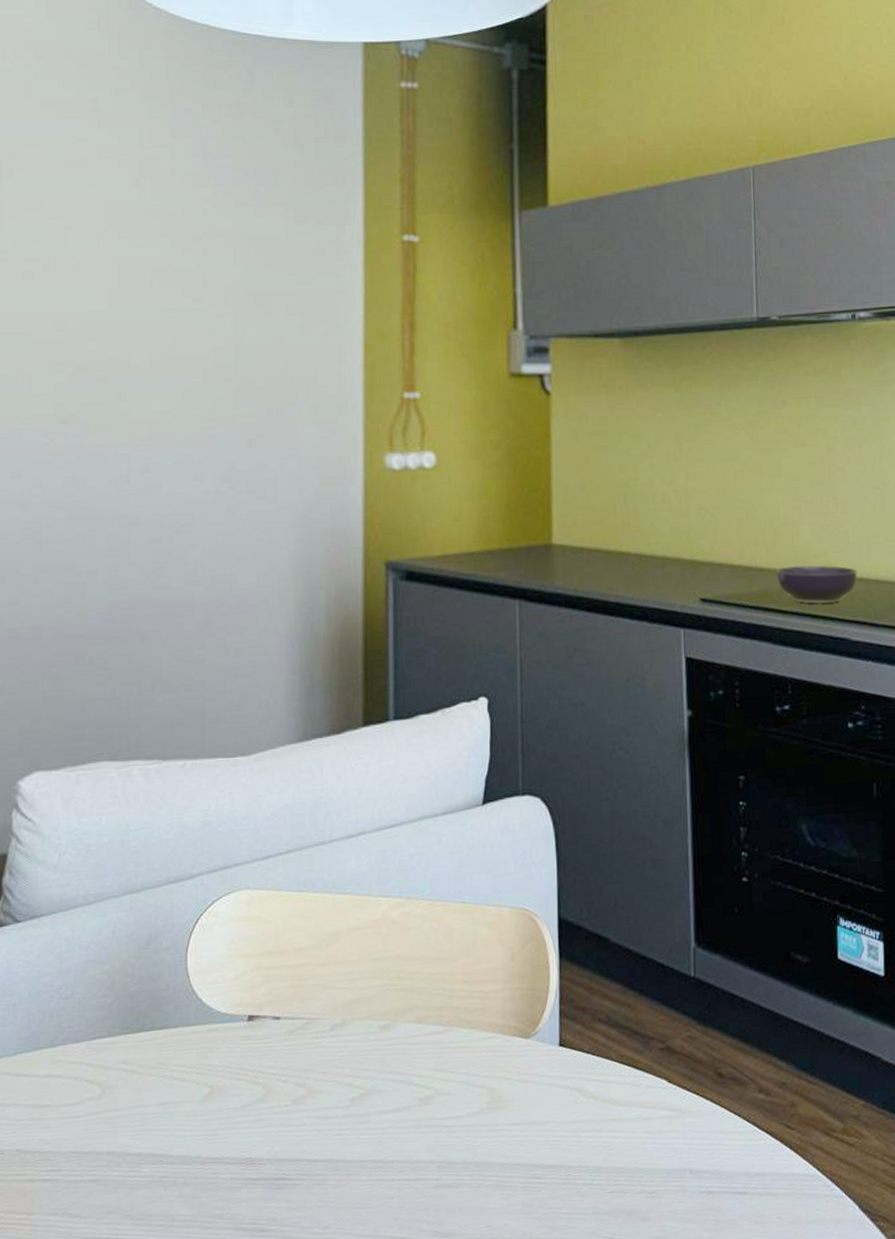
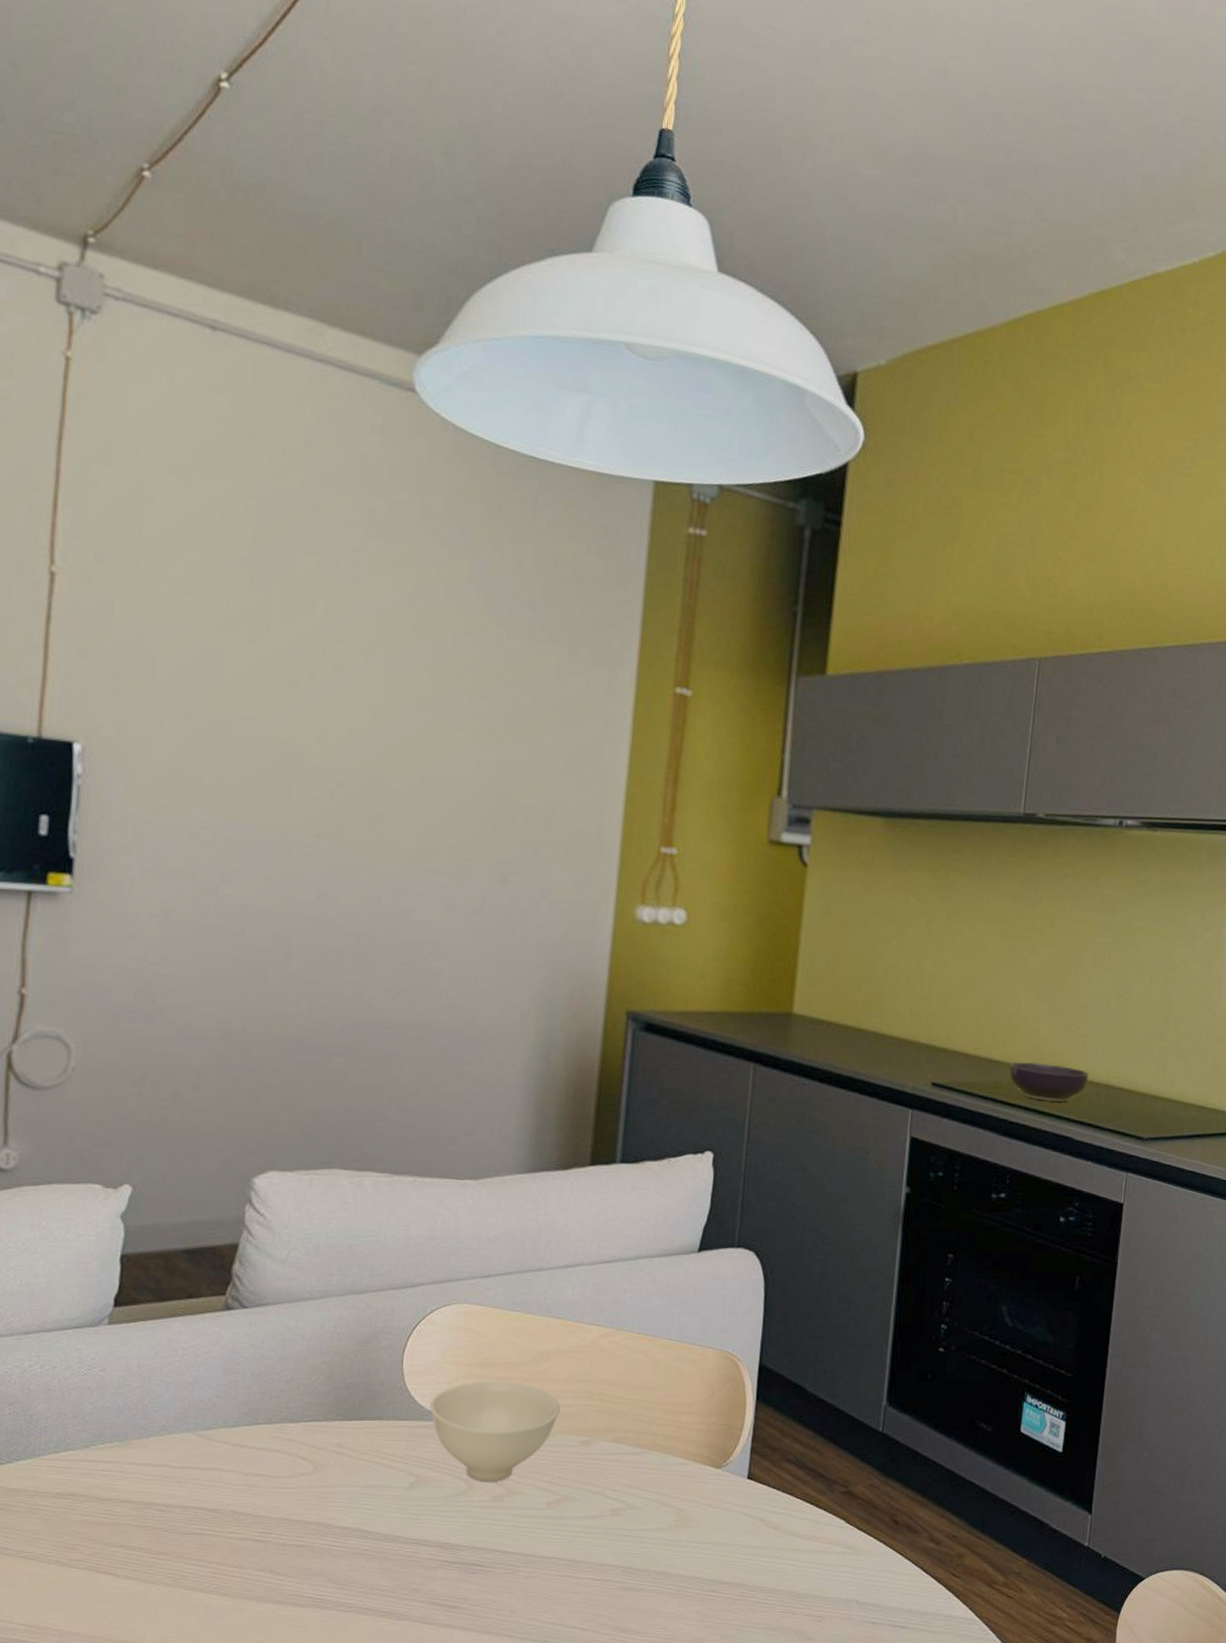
bowl: none [218,969,356,1084] -> present [429,1381,560,1482]

